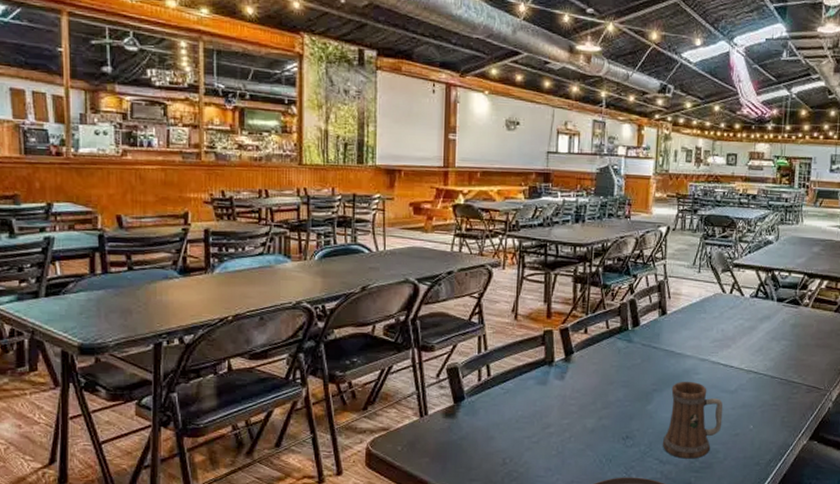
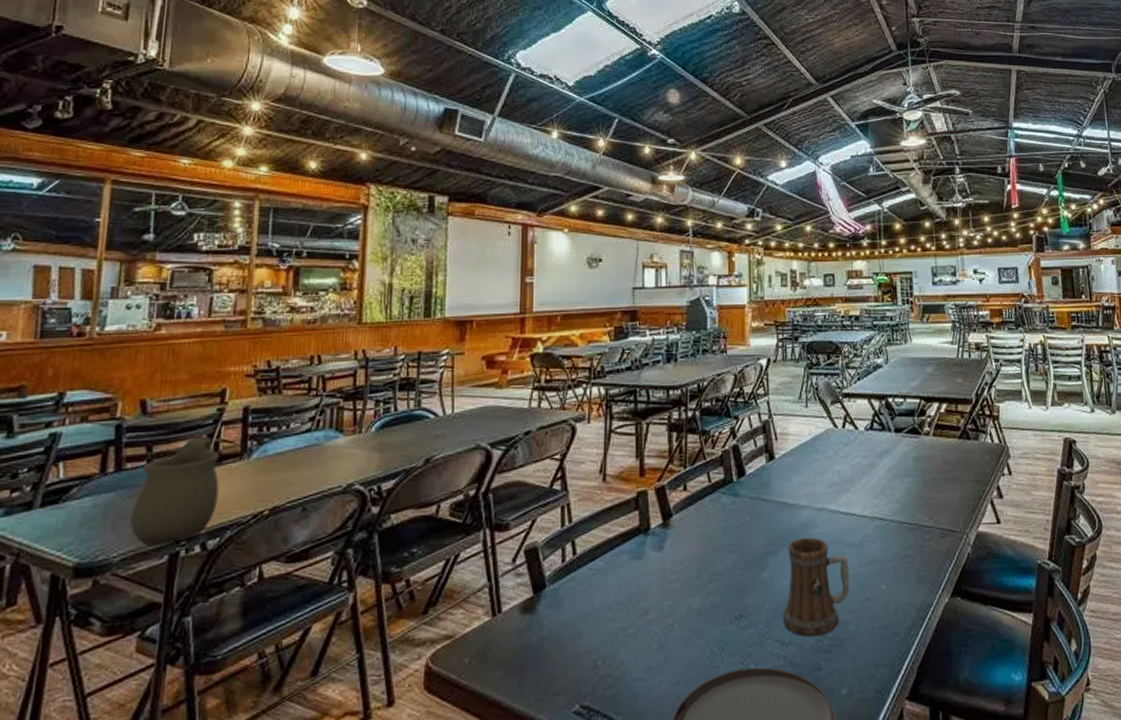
pitcher: none [120,251,189,336] -> present [130,437,220,546]

